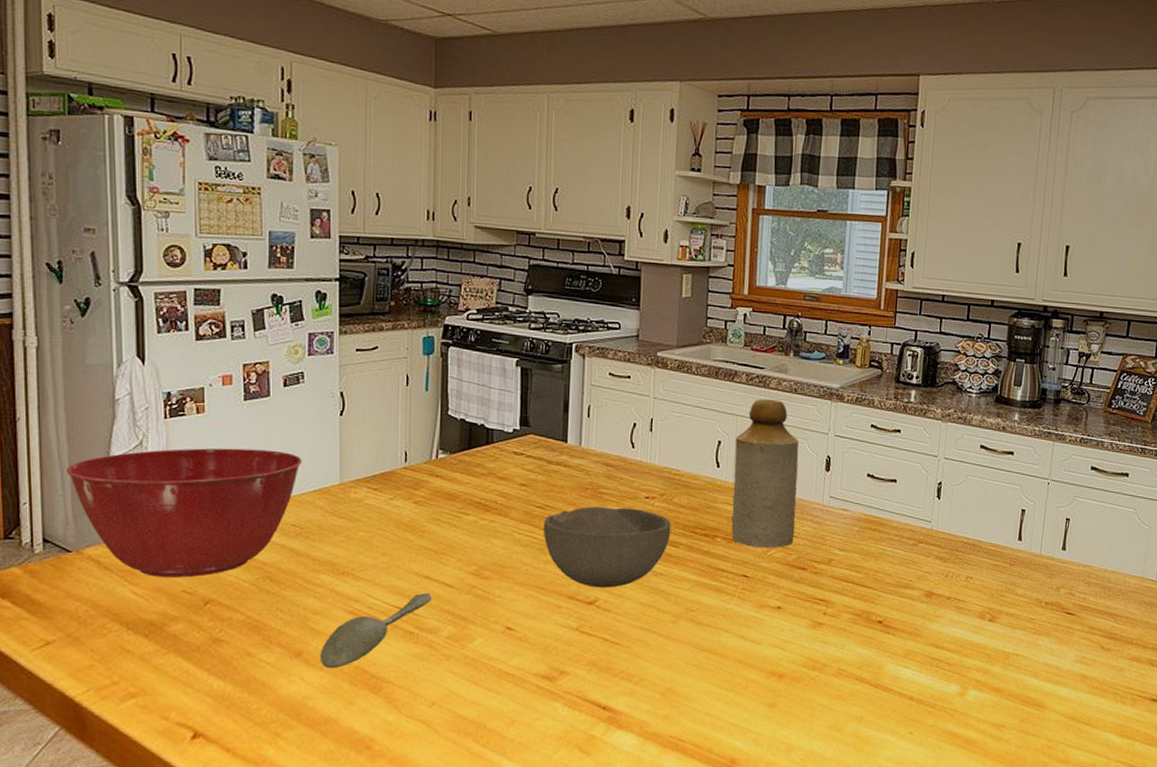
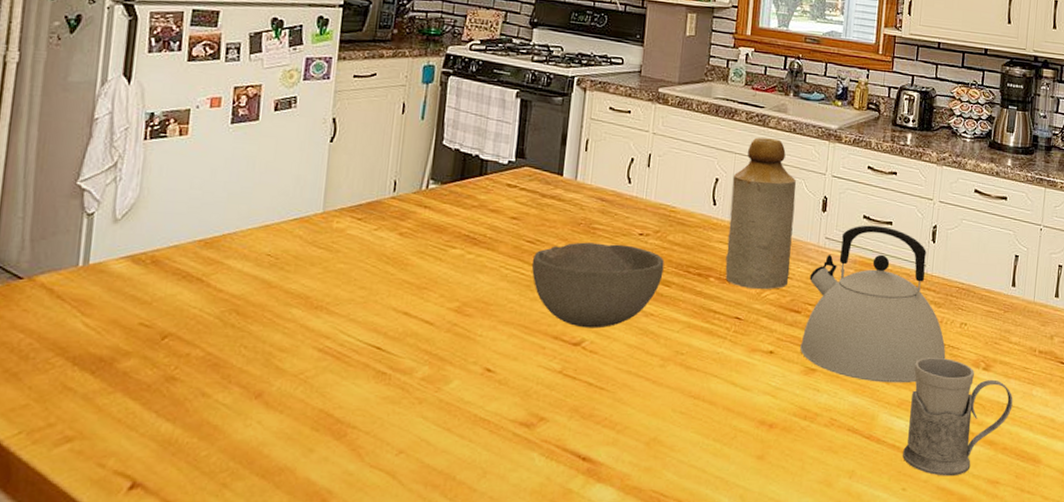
mixing bowl: present [66,448,303,578] -> none [30,171,286,309]
spoon: present [321,593,432,669] -> none [282,330,409,412]
kettle: none [807,483,952,635] -> present [800,225,946,383]
mug: none [909,610,1019,721] -> present [903,357,1013,476]

